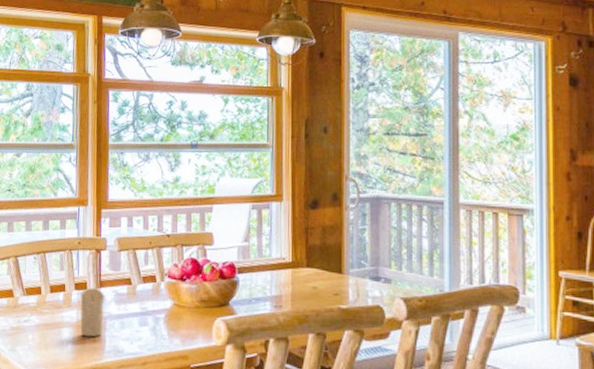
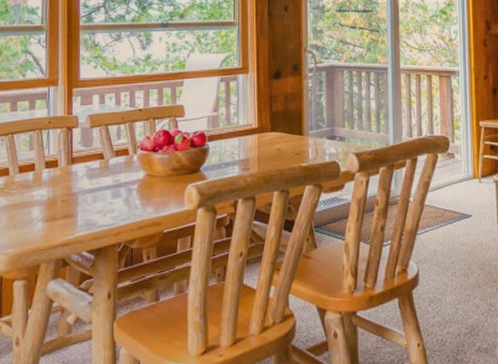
candle: present [80,288,105,337] -> none [51,165,77,214]

